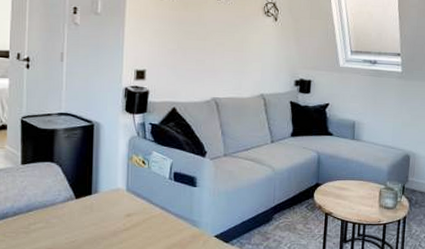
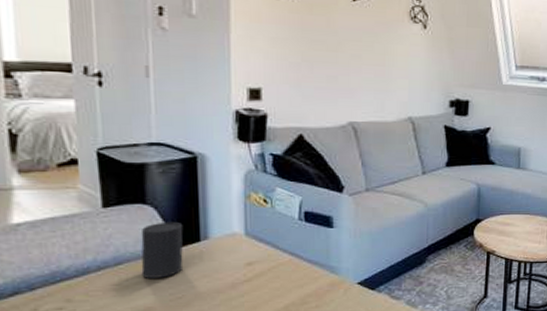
cup: none [46,177,80,224] -> present [141,221,184,278]

